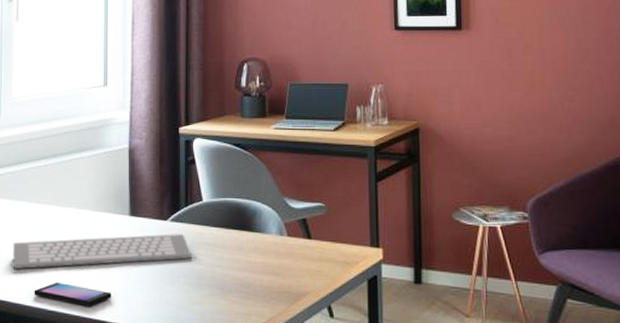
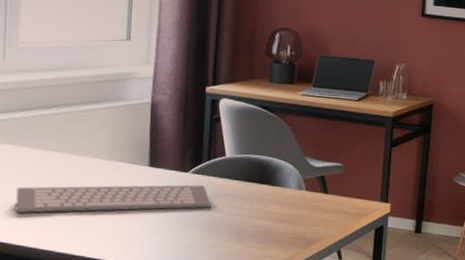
smartphone: present [34,283,112,307] -> none [40,227,126,250]

